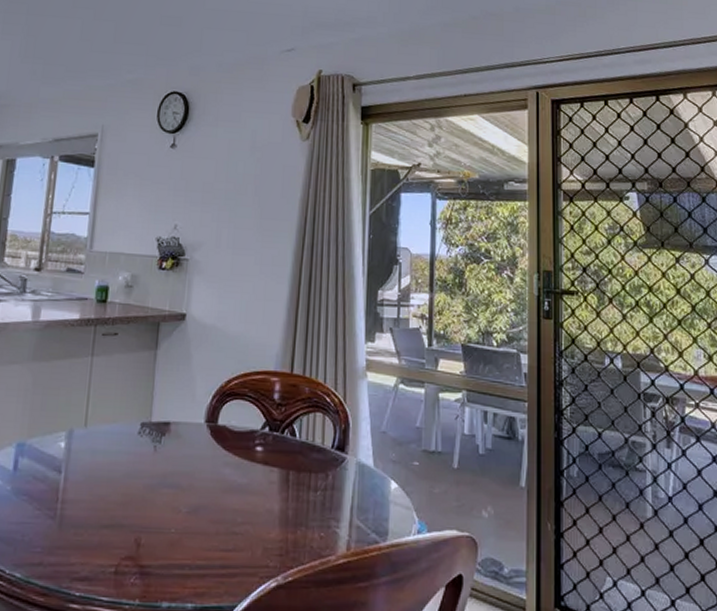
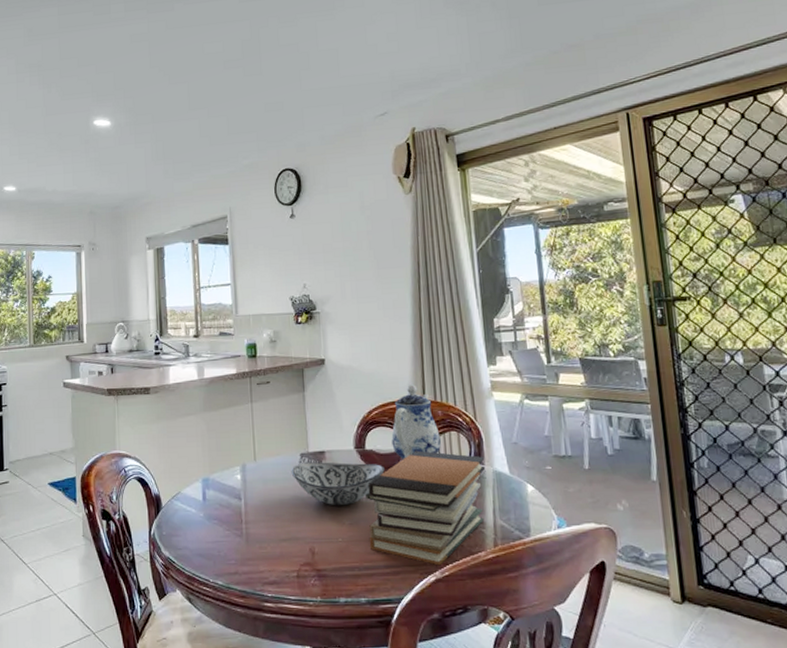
decorative bowl: none [126,434,237,490] -> present [291,462,385,506]
book stack: none [206,431,349,569] -> present [365,450,486,566]
teapot: none [248,354,304,441] -> present [391,385,441,460]

